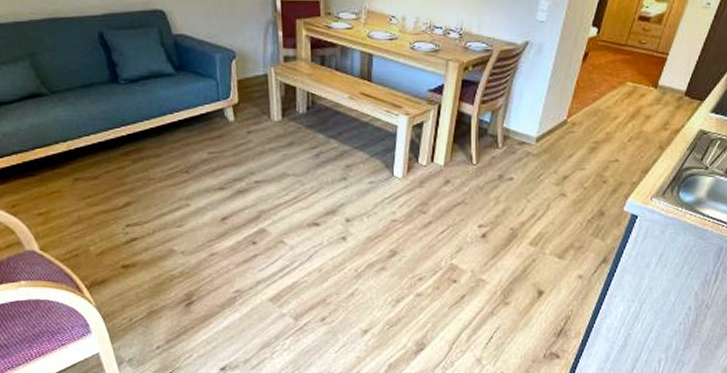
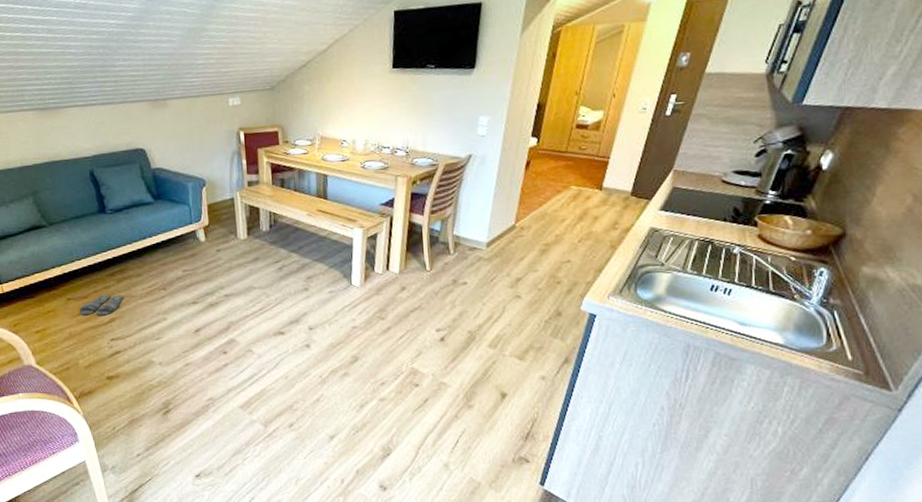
slippers: none [90,176,140,199] -> present [80,294,123,316]

